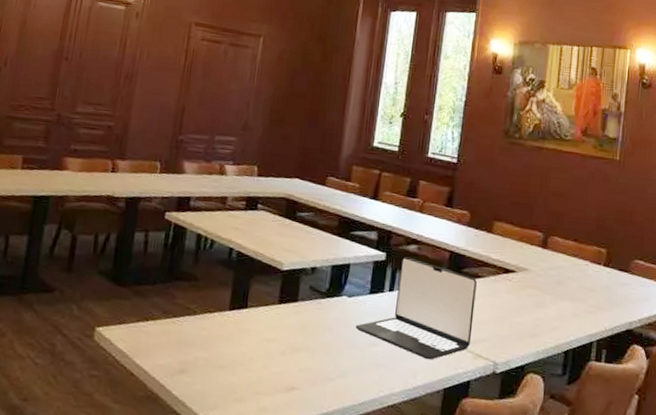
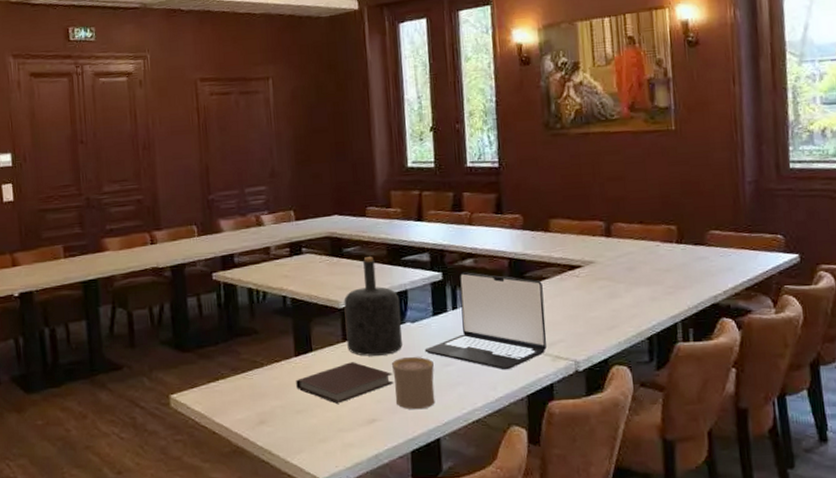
notebook: none [224,325,321,365] -> present [296,362,394,404]
bottle: none [282,224,342,325] -> present [344,257,402,356]
cup: none [317,330,361,385] -> present [392,357,435,410]

